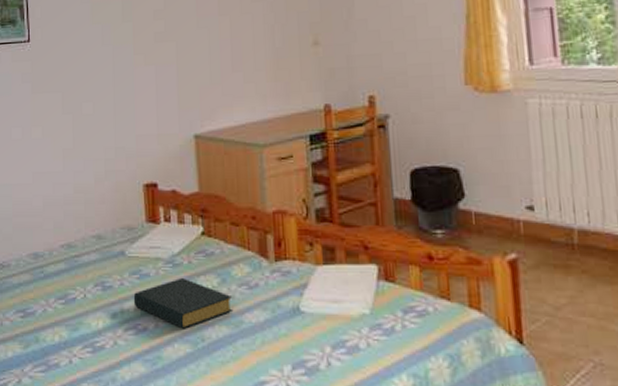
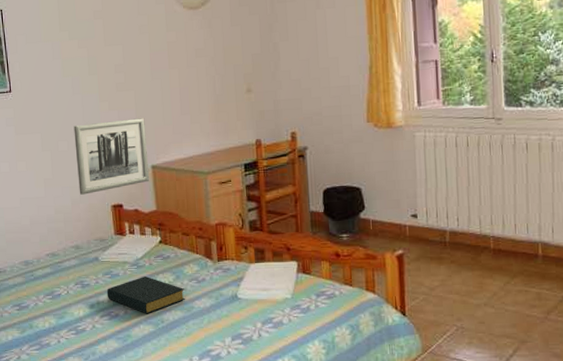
wall art: none [101,75,192,170] -> present [73,118,150,195]

